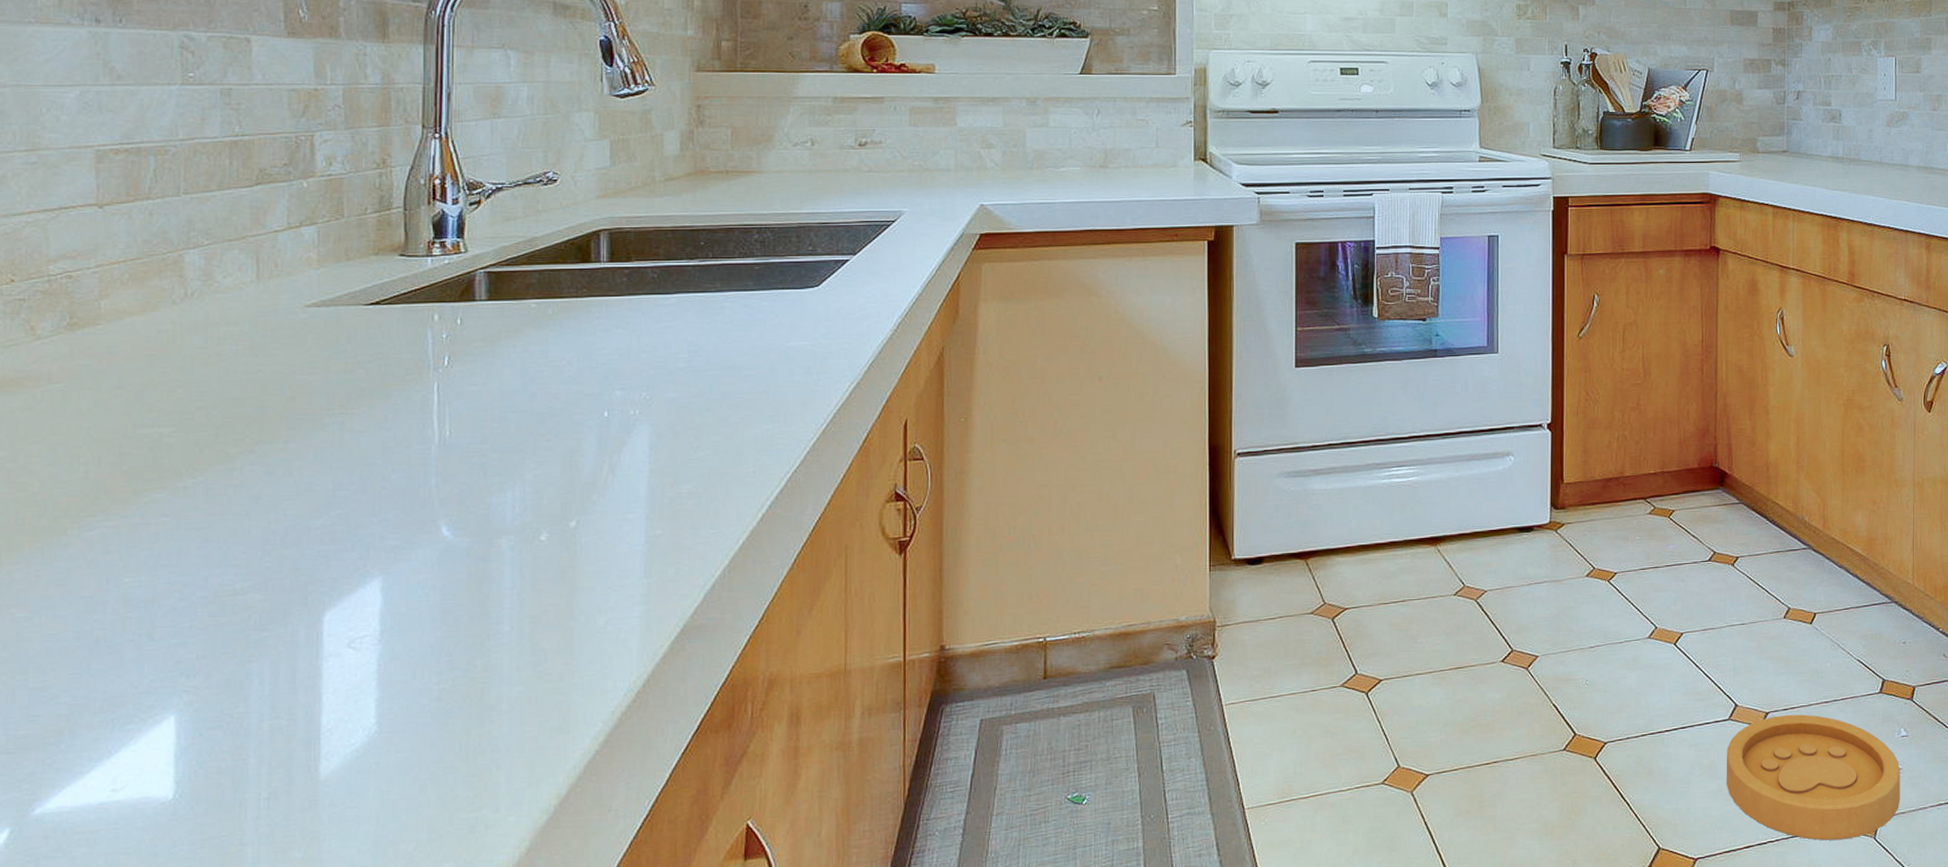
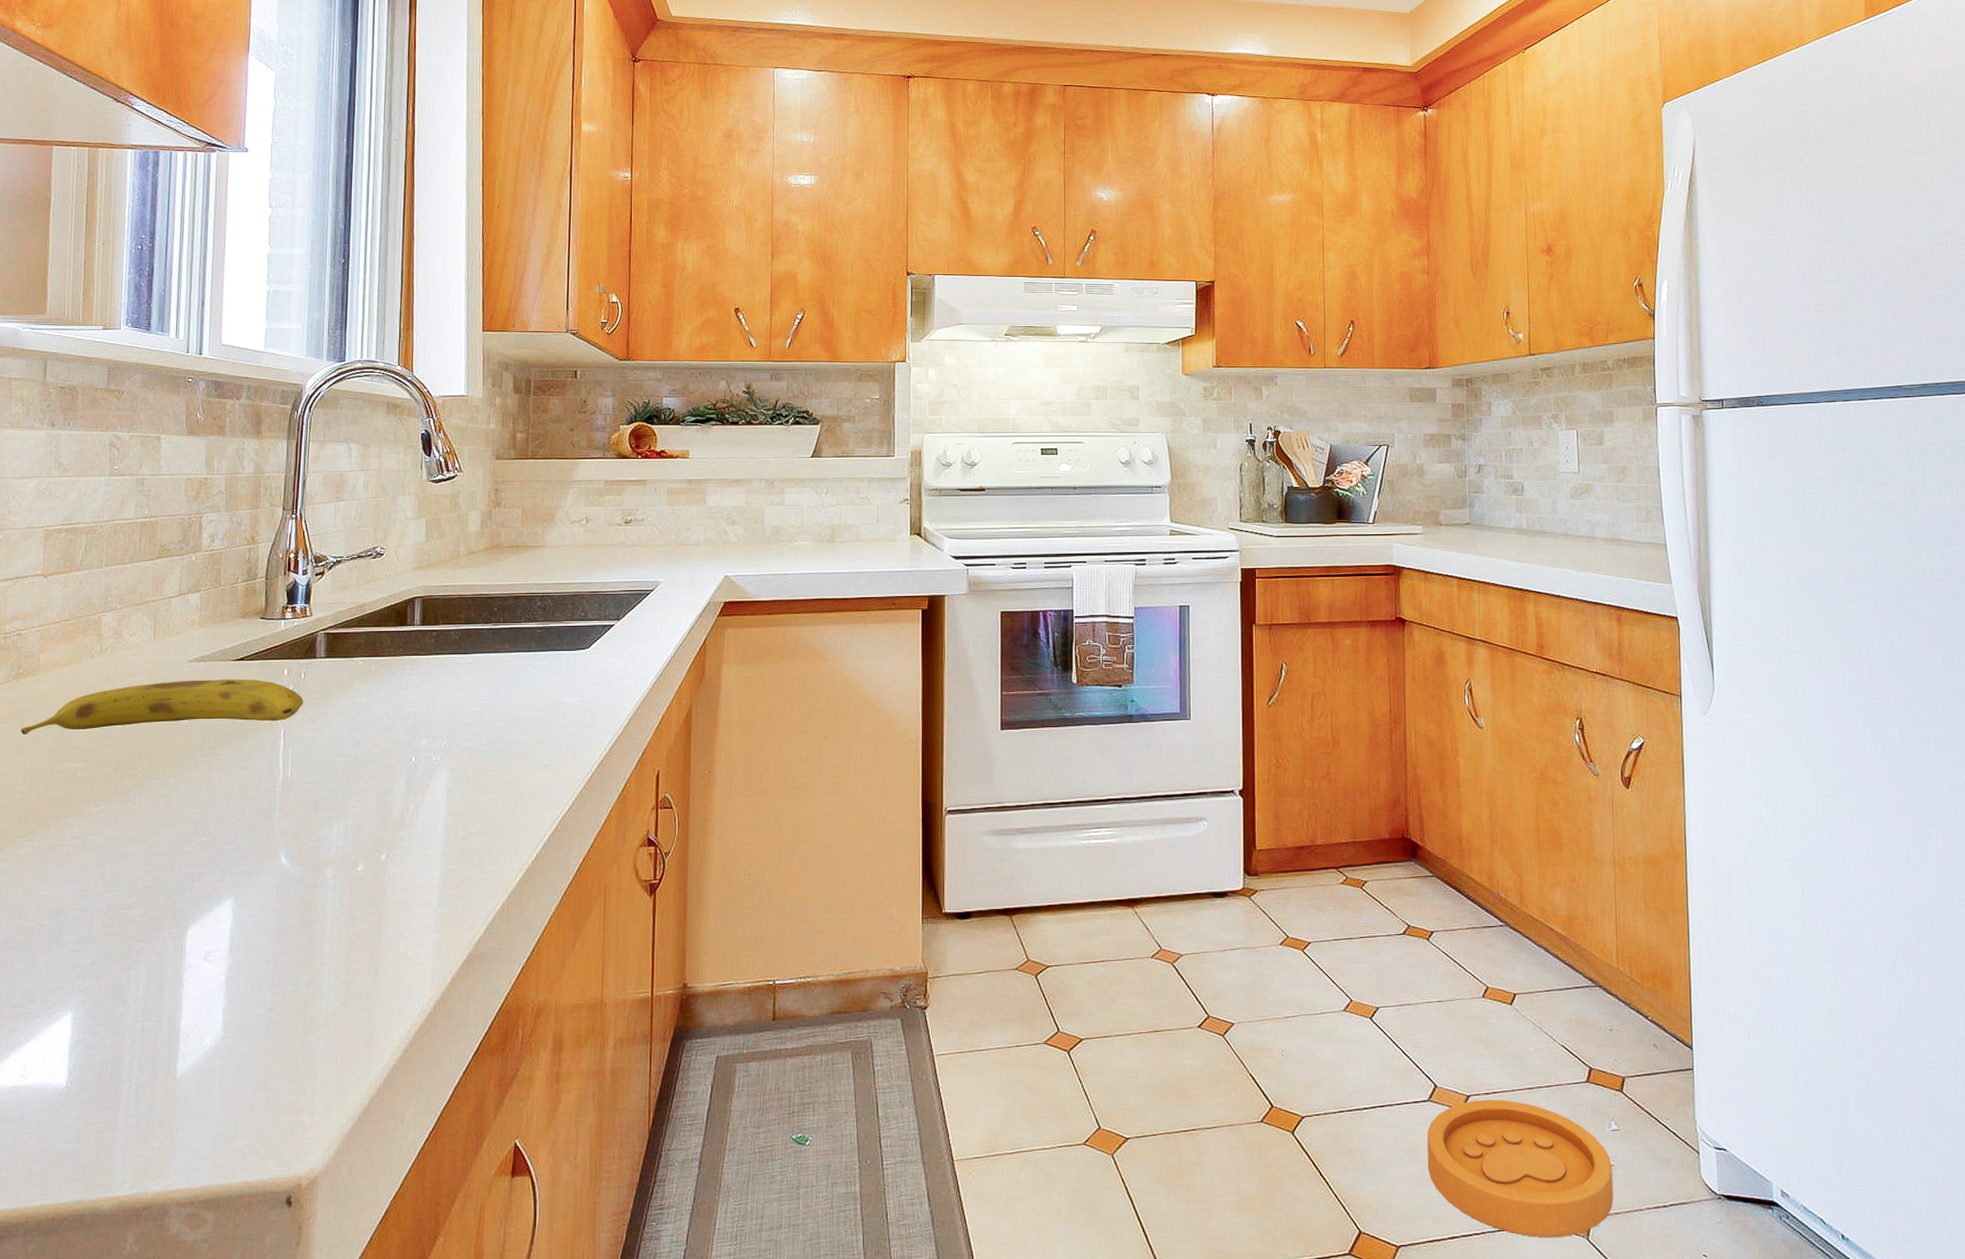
fruit: none [80,326,461,396] -> present [21,679,304,734]

